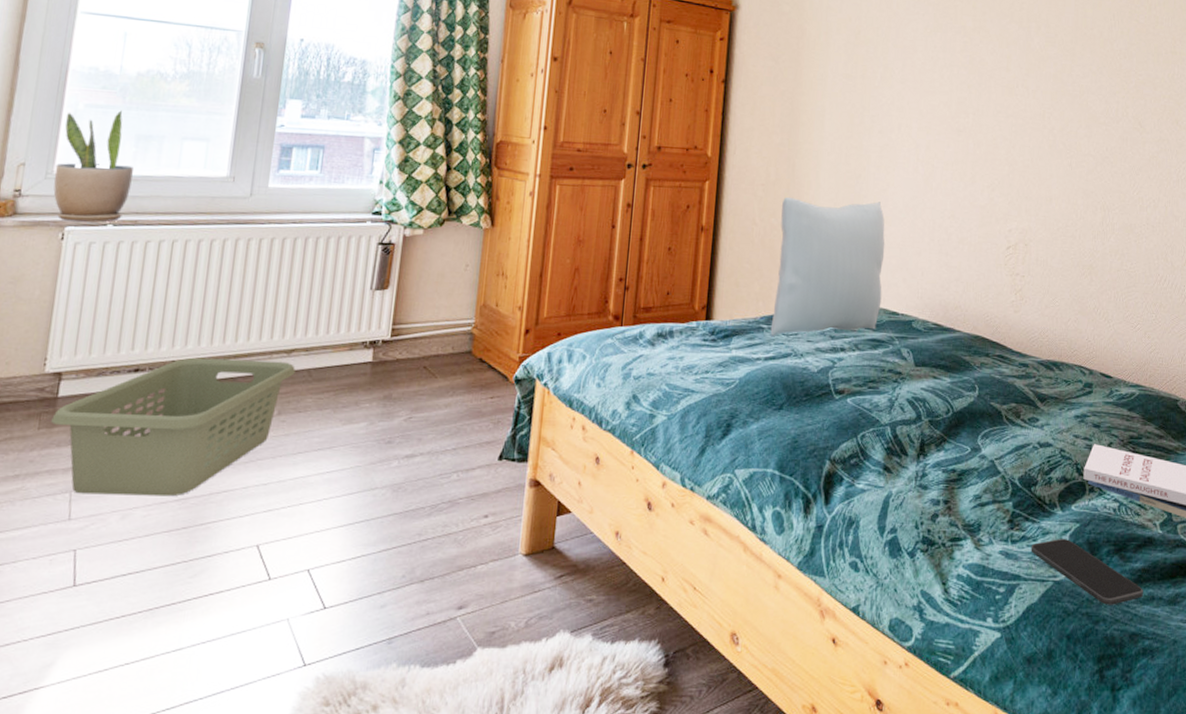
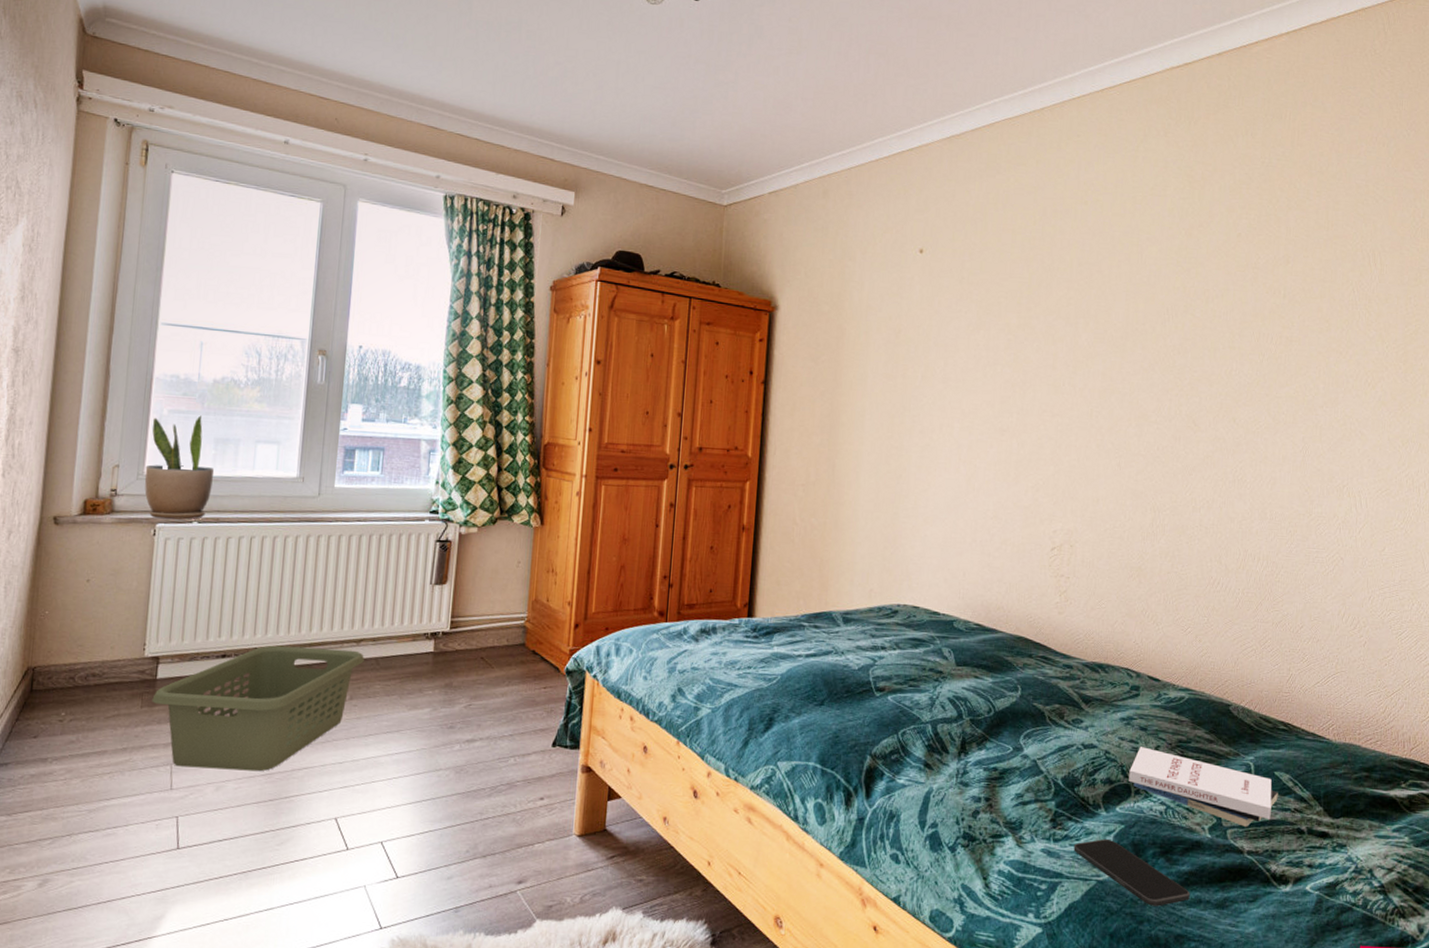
pillow: present [770,196,885,336] -> none [811,497,926,634]

